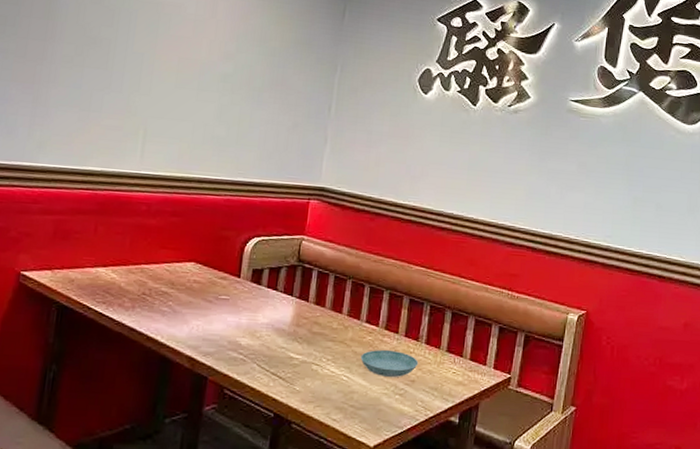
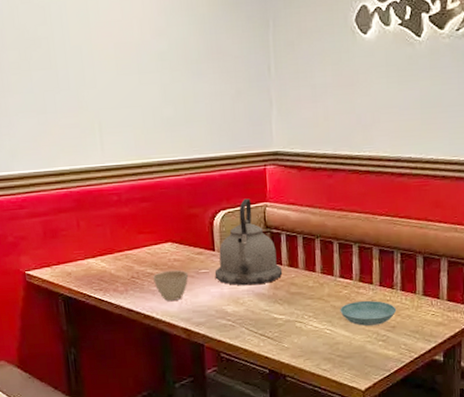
cup: none [166,291,207,325] -> present [153,270,189,301]
kettle: none [234,229,308,320] -> present [214,198,283,286]

